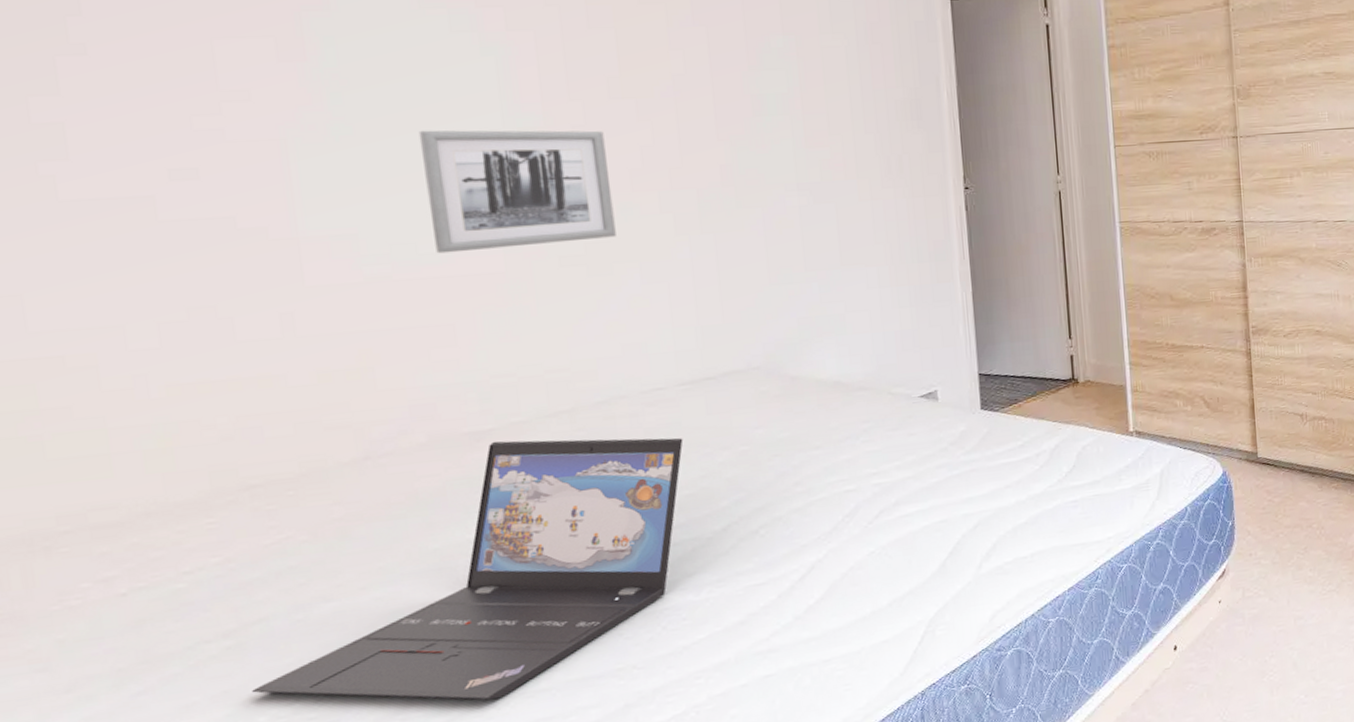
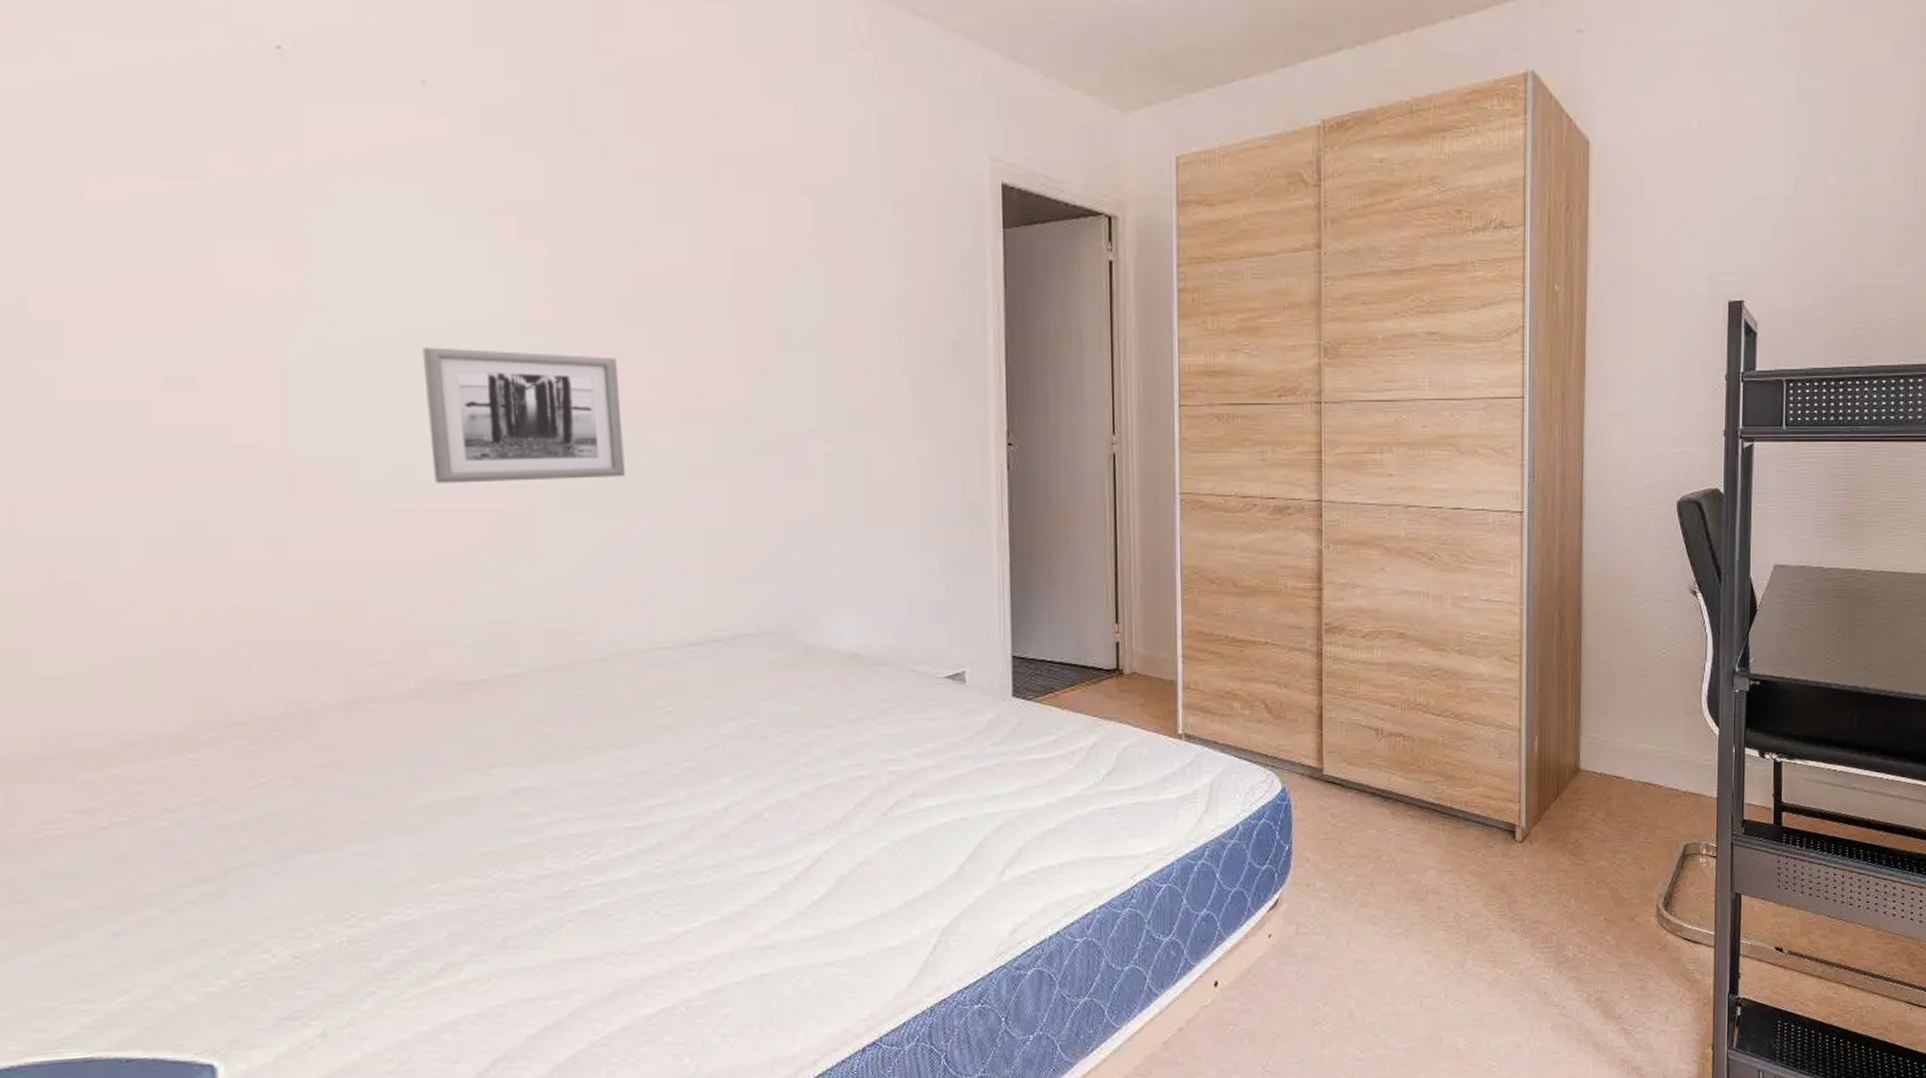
laptop: present [252,438,684,700] -> none [229,693,687,973]

